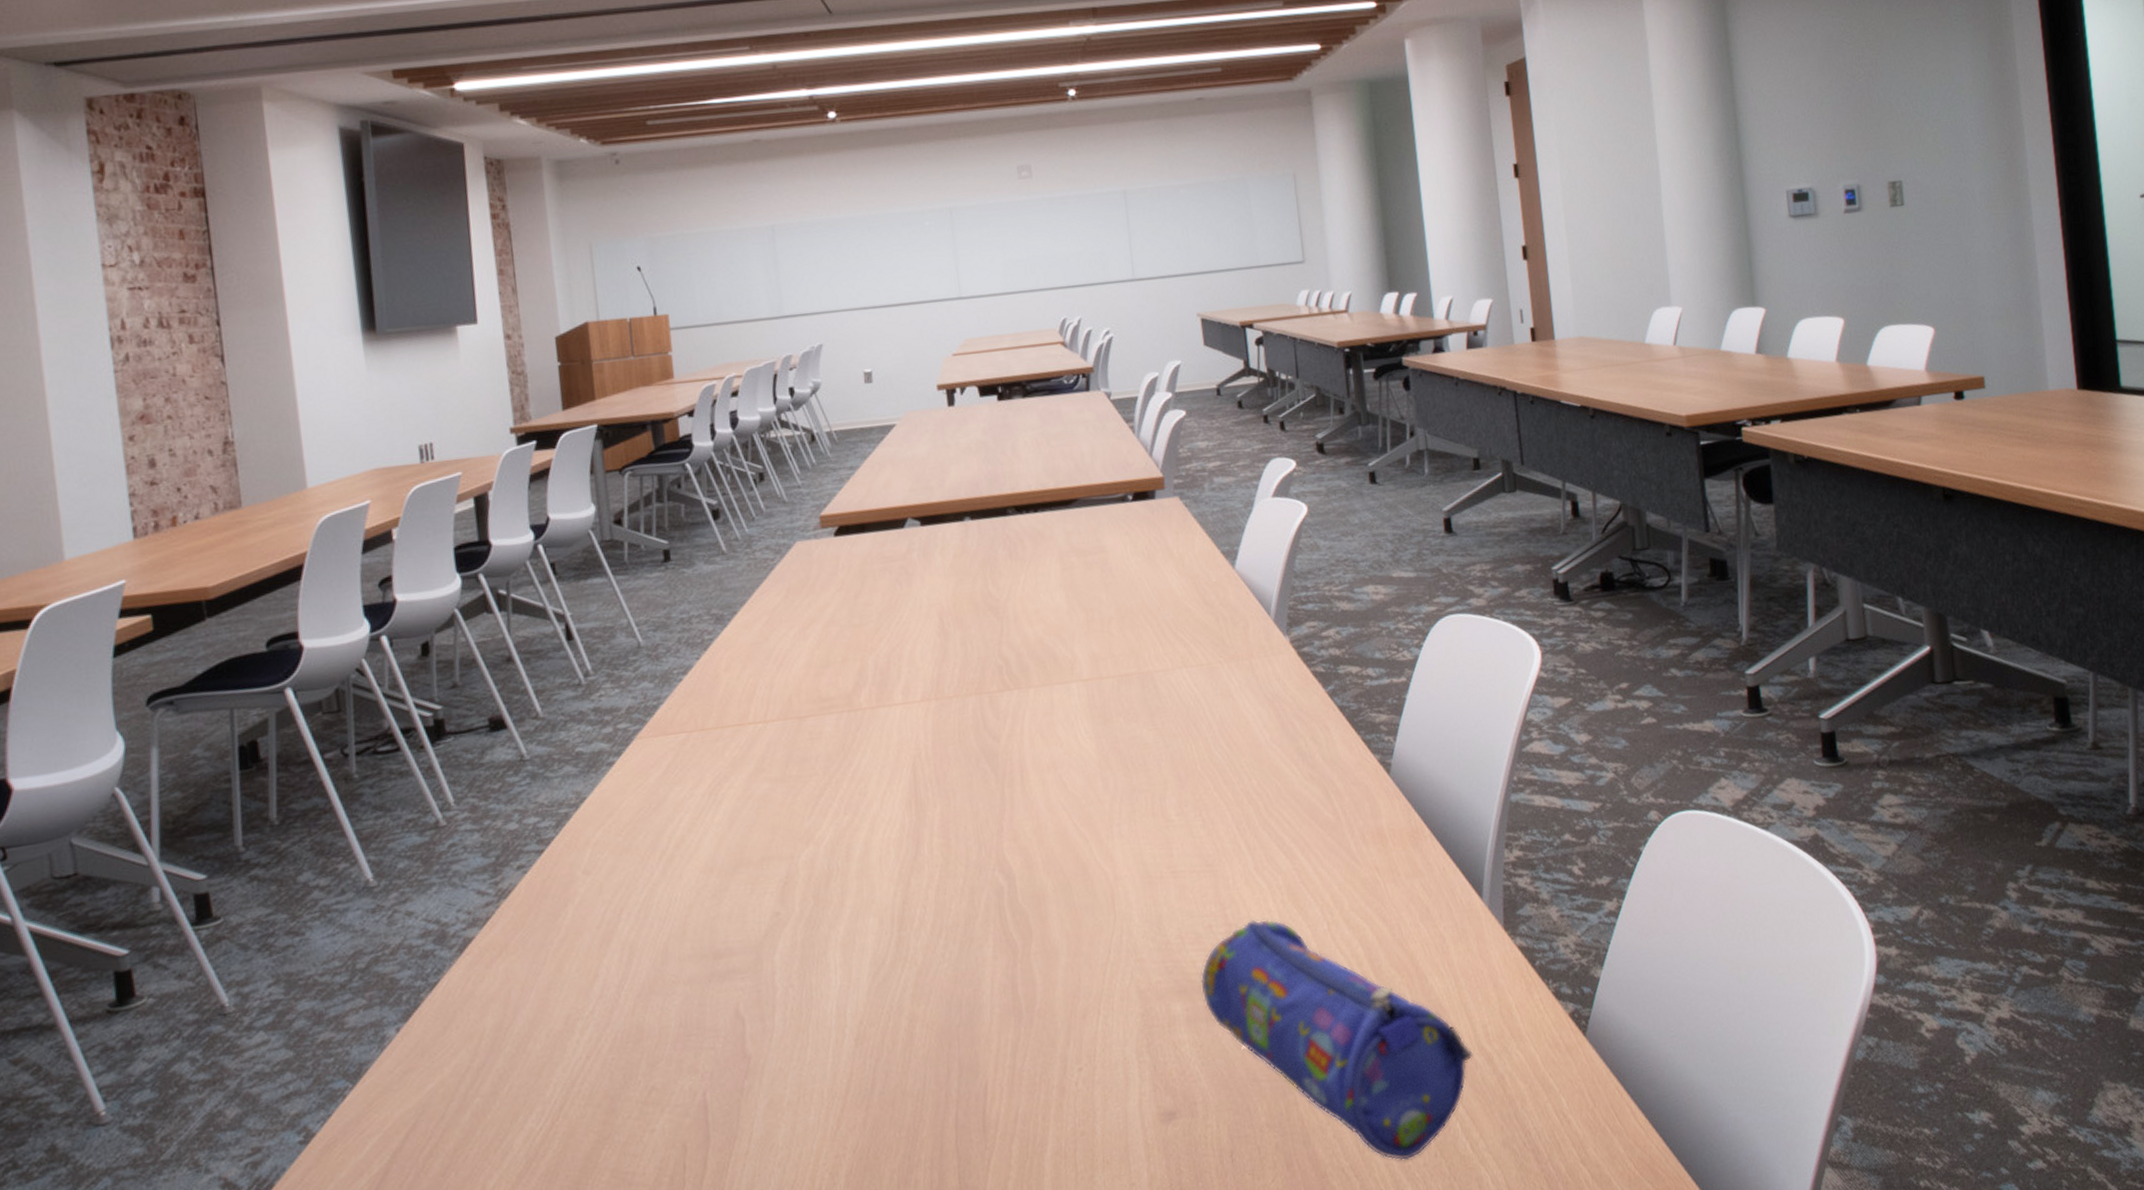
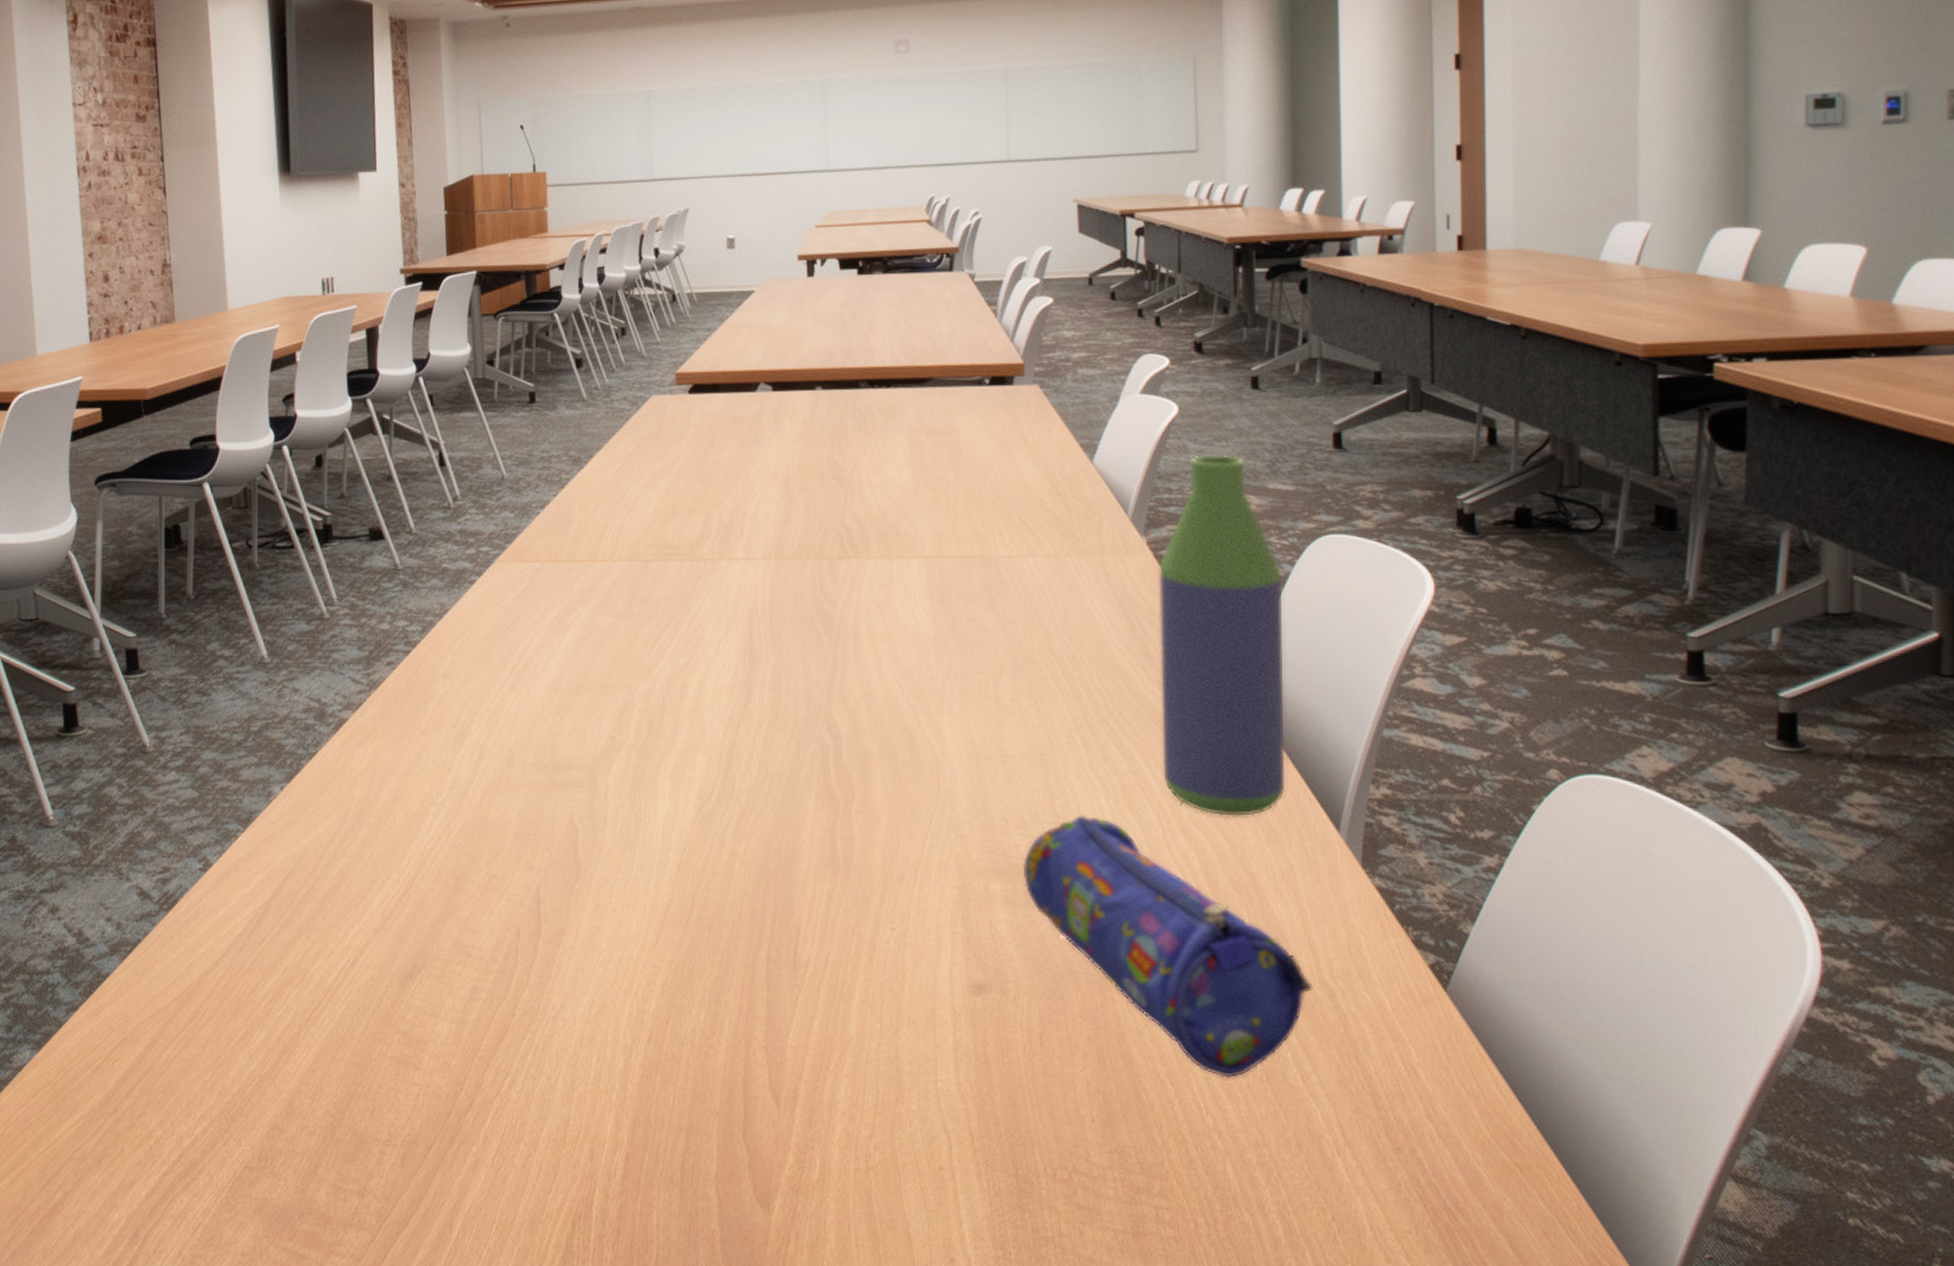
bottle: none [1302,548,1433,901] -> present [1158,454,1286,816]

